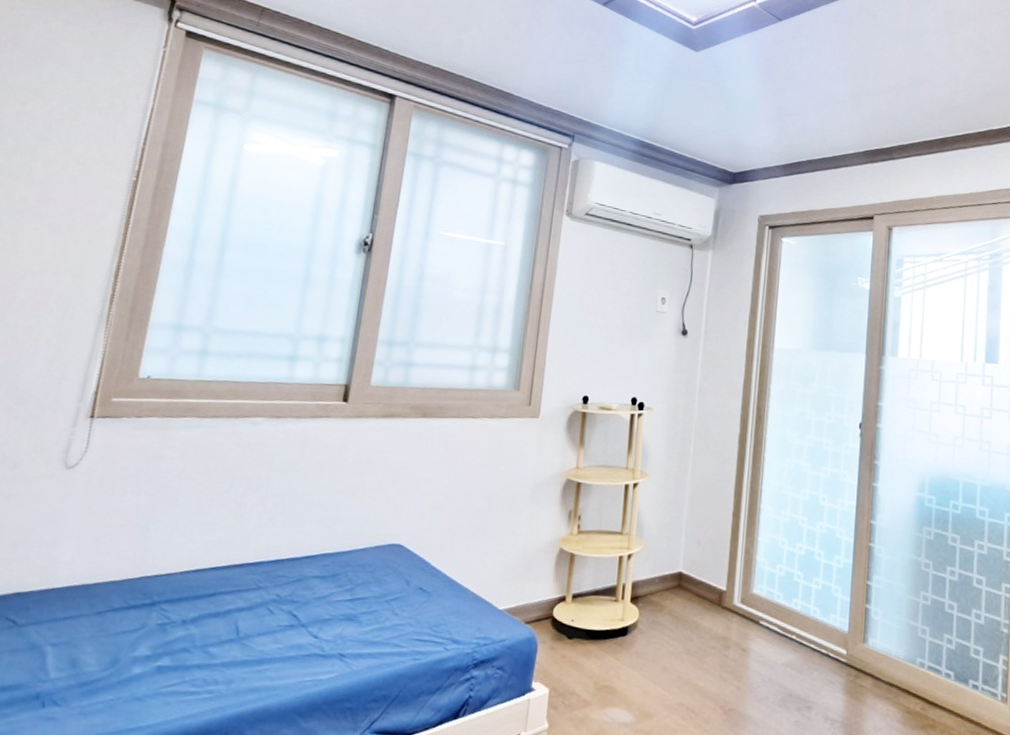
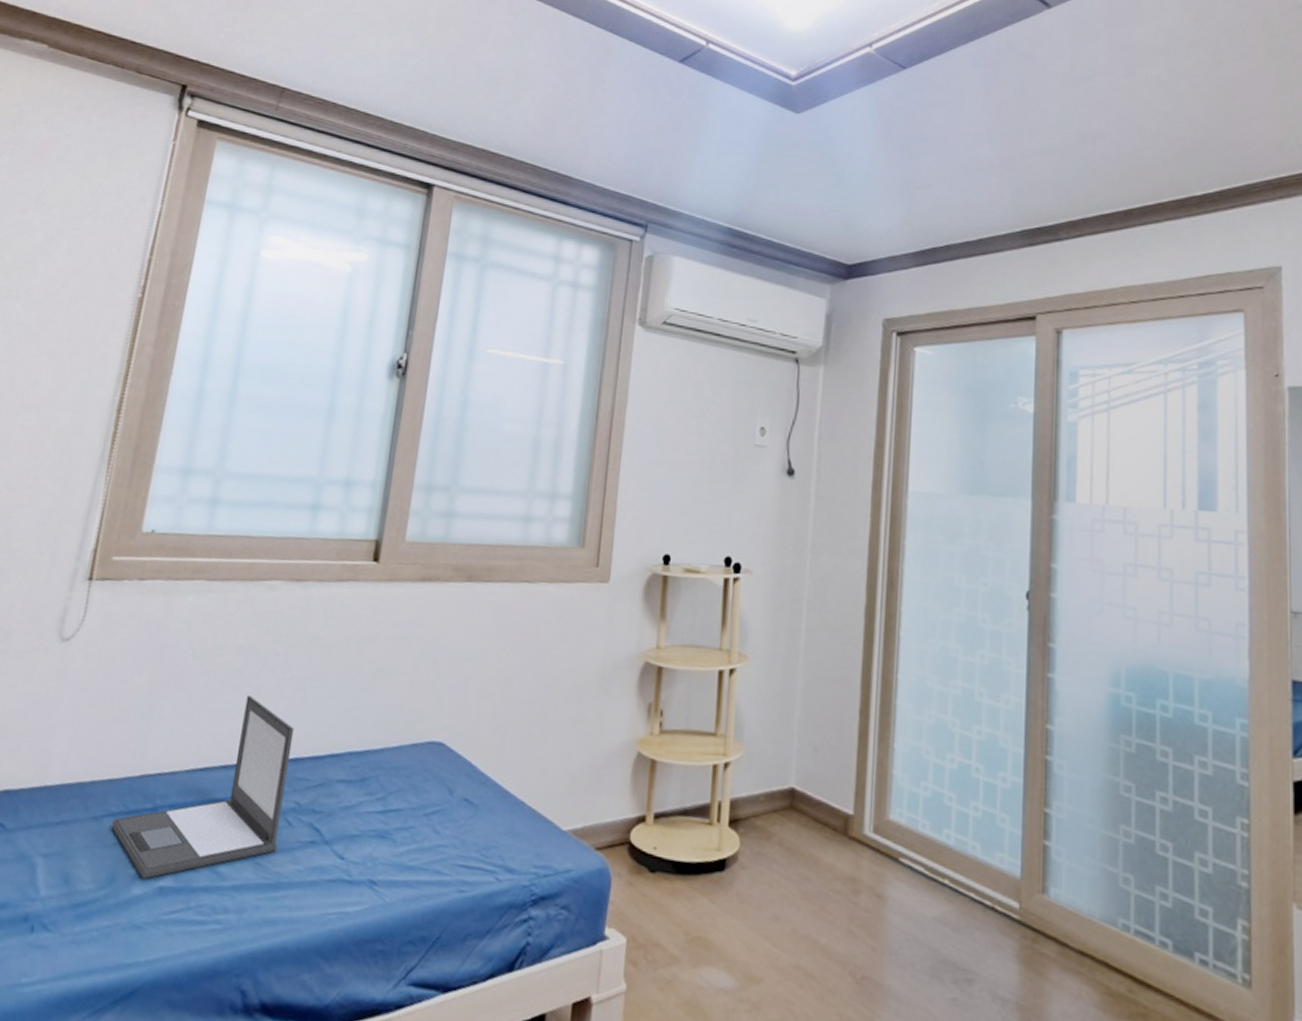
laptop: none [115,510,275,661] -> present [112,694,294,879]

